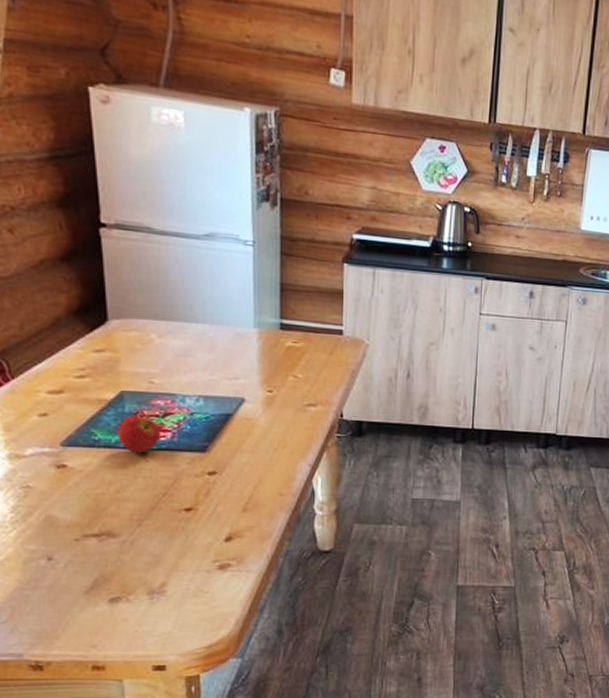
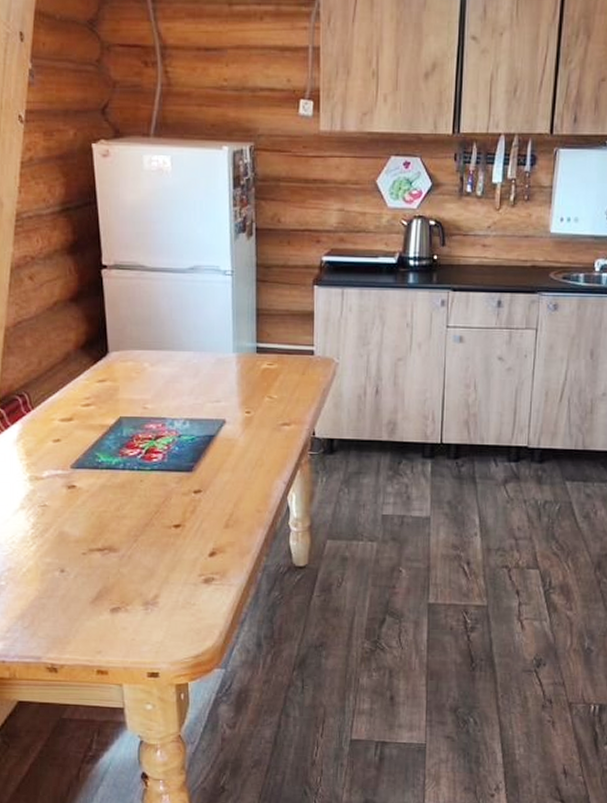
fruit: present [118,416,160,454] -> none [117,440,152,474]

